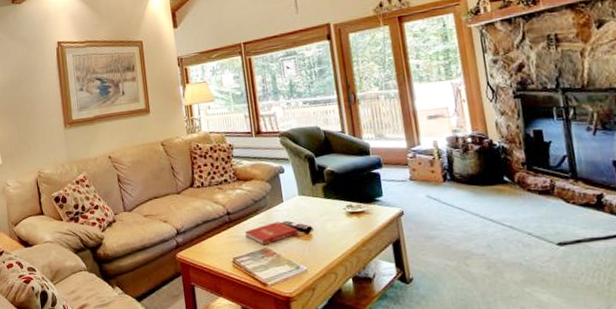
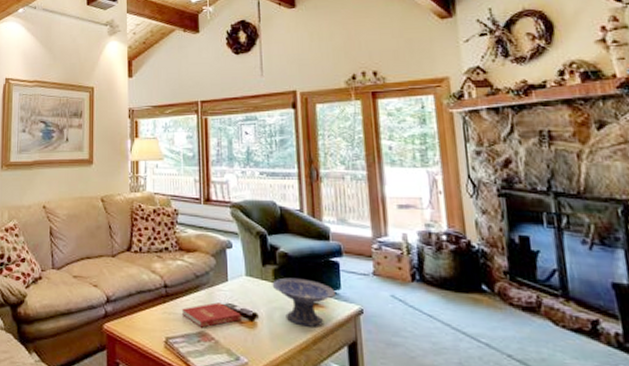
decorative bowl: none [322,191,378,233] -> present [272,277,335,327]

